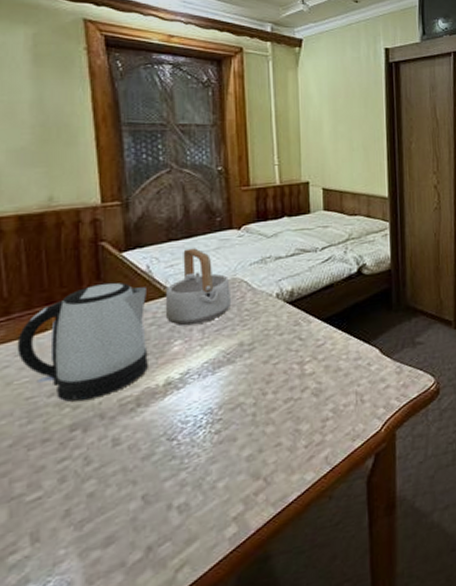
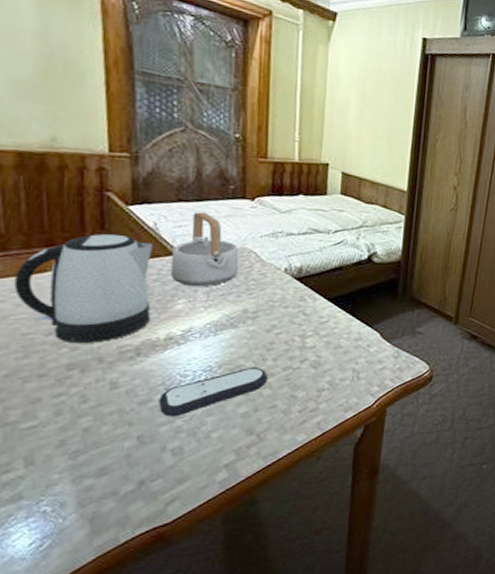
remote control: none [162,403,269,470] -> present [158,368,267,417]

